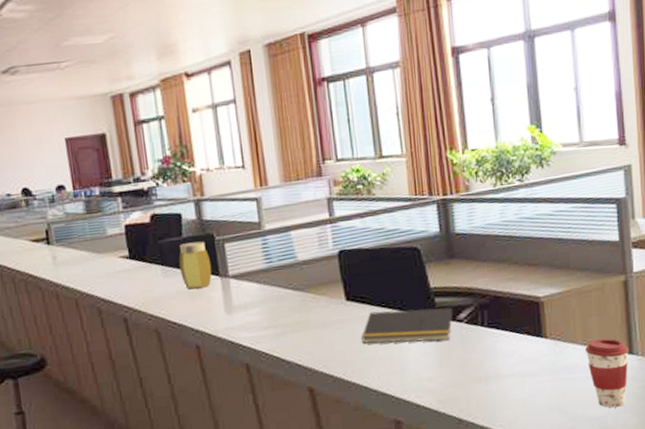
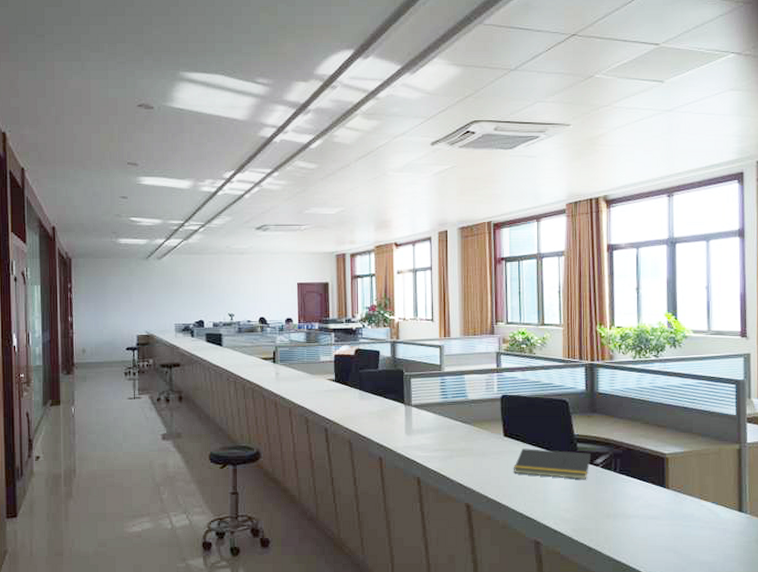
jar: present [179,241,212,290] -> none [374,375,399,412]
coffee cup: present [584,338,629,408] -> none [700,495,739,556]

